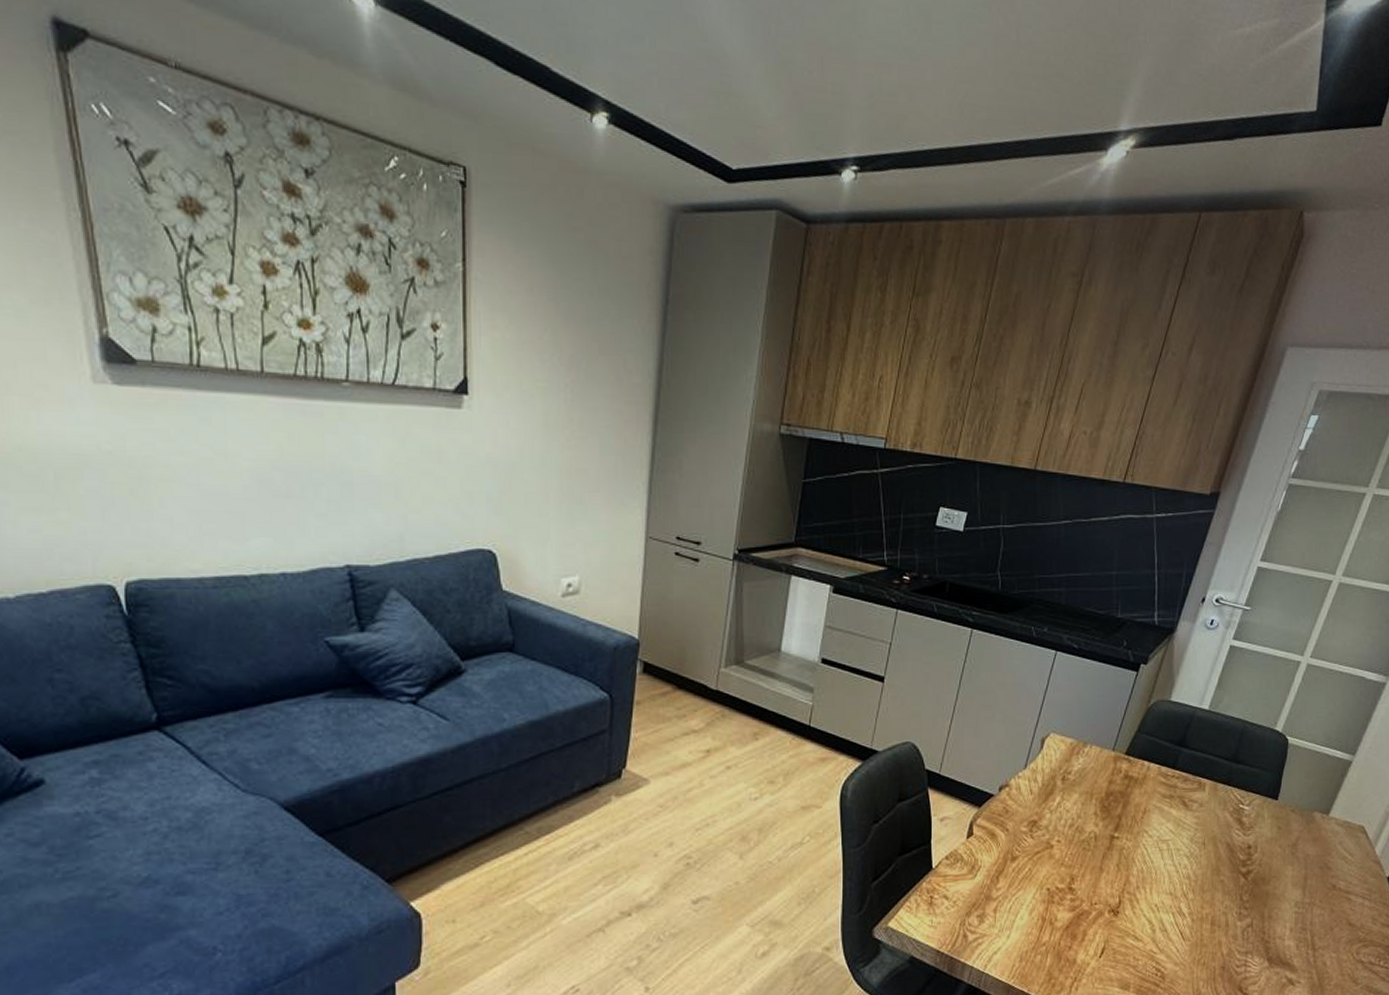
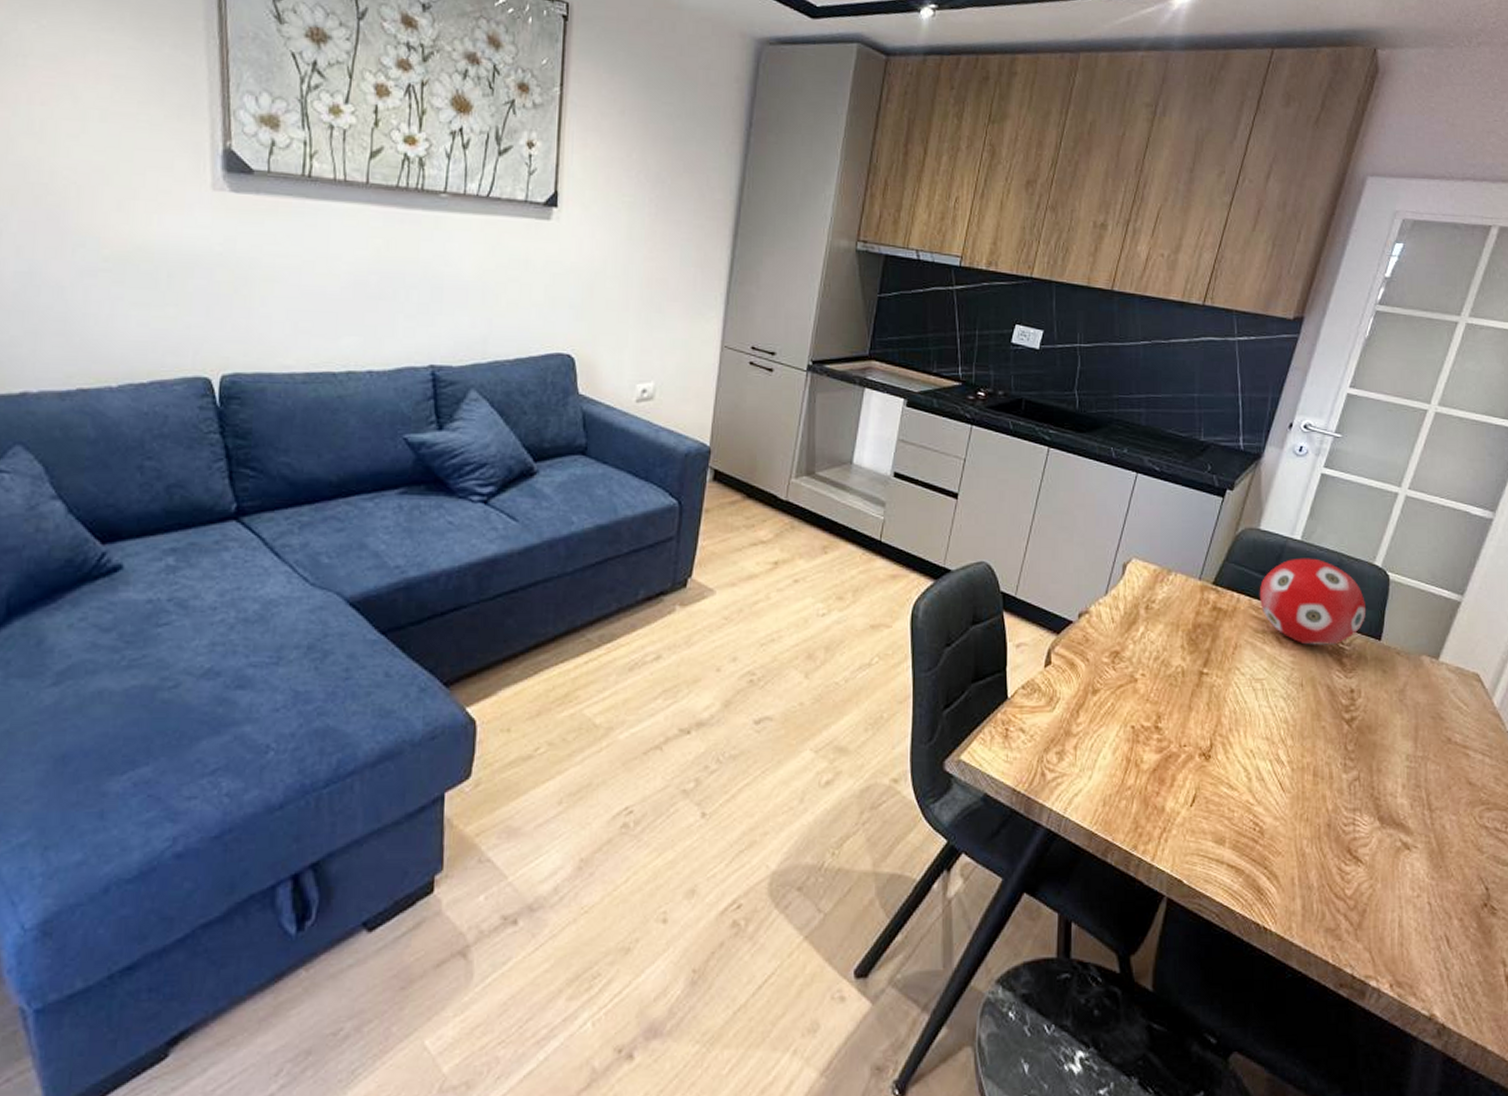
decorative ball: none [1168,726,1266,807] -> present [1259,558,1367,645]

